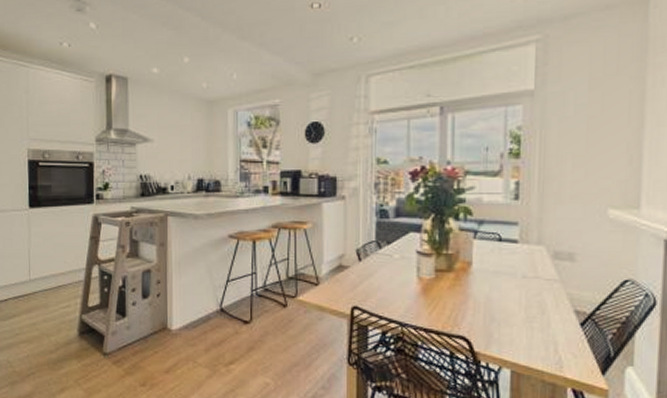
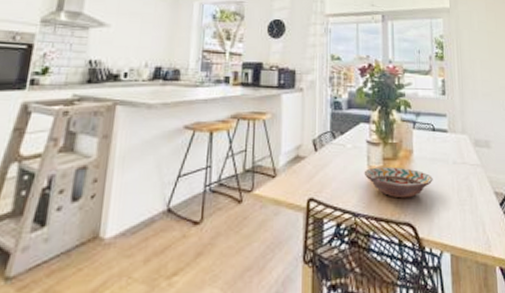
decorative bowl: none [412,278,495,312] -> present [364,167,433,198]

